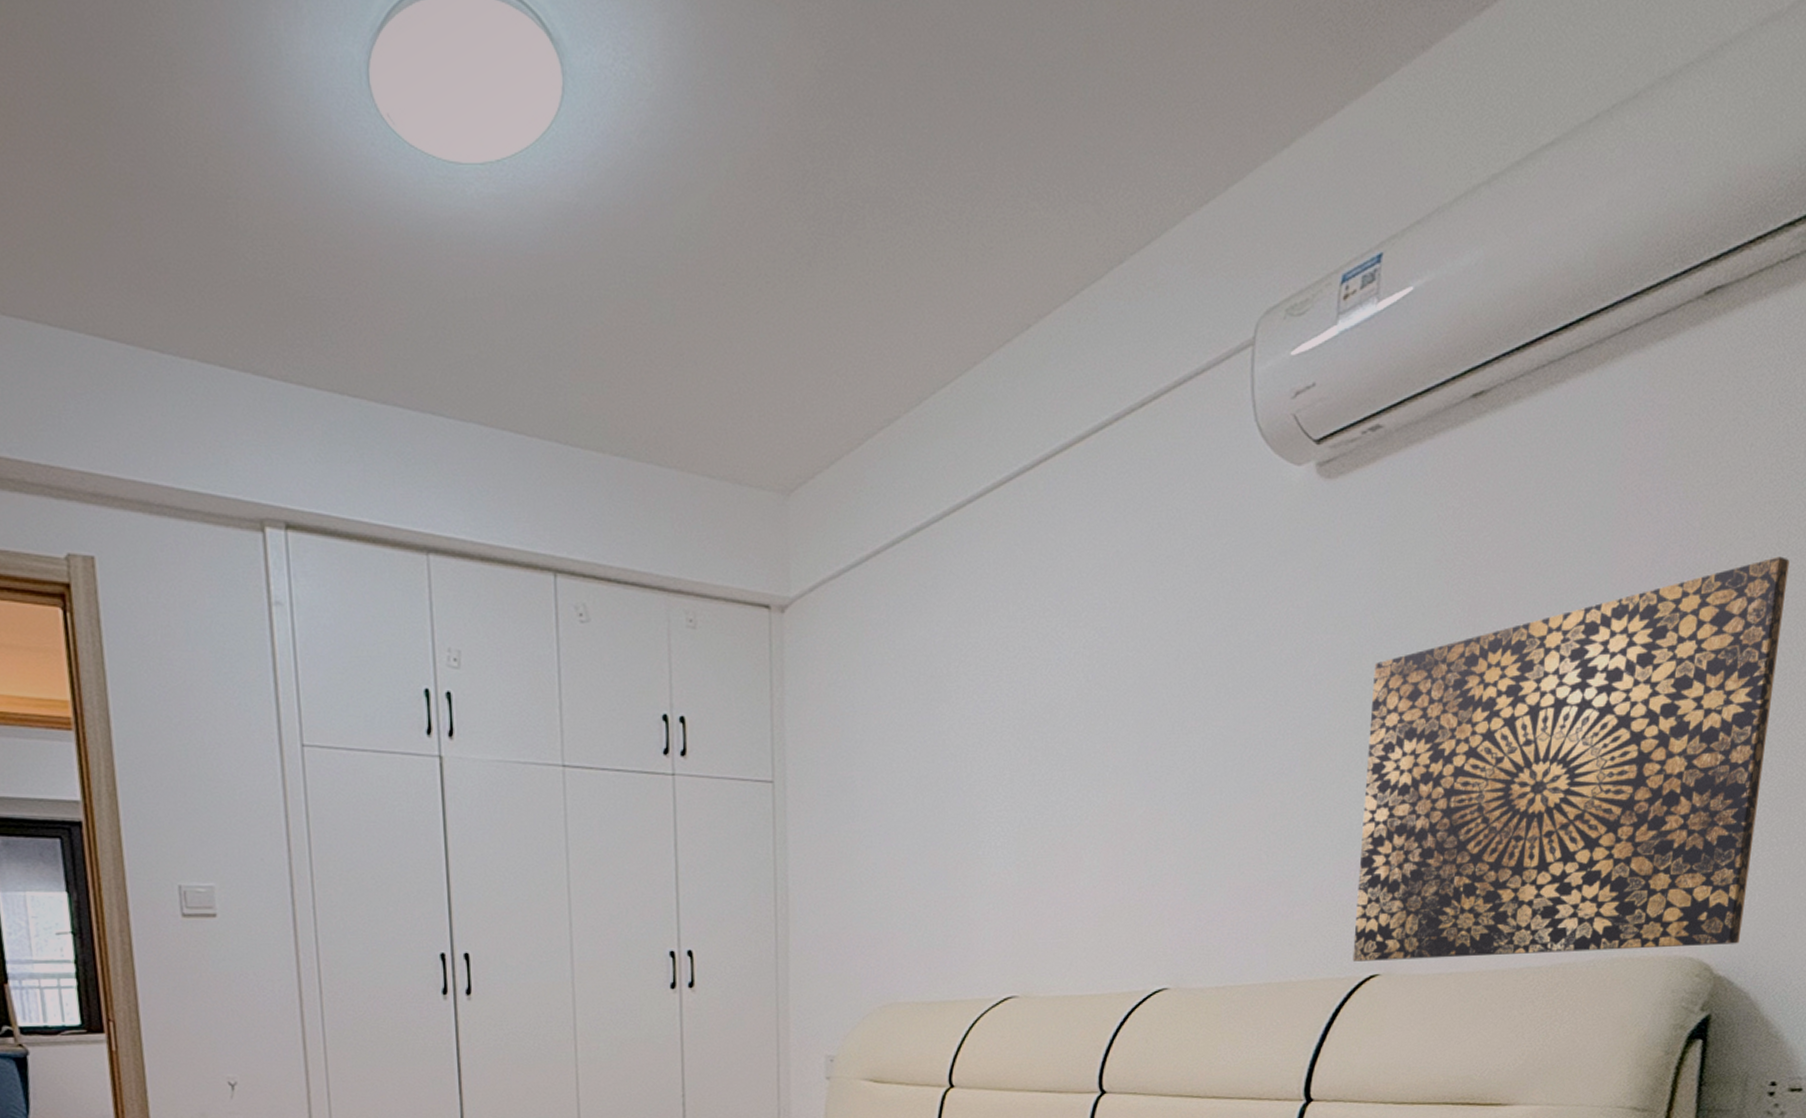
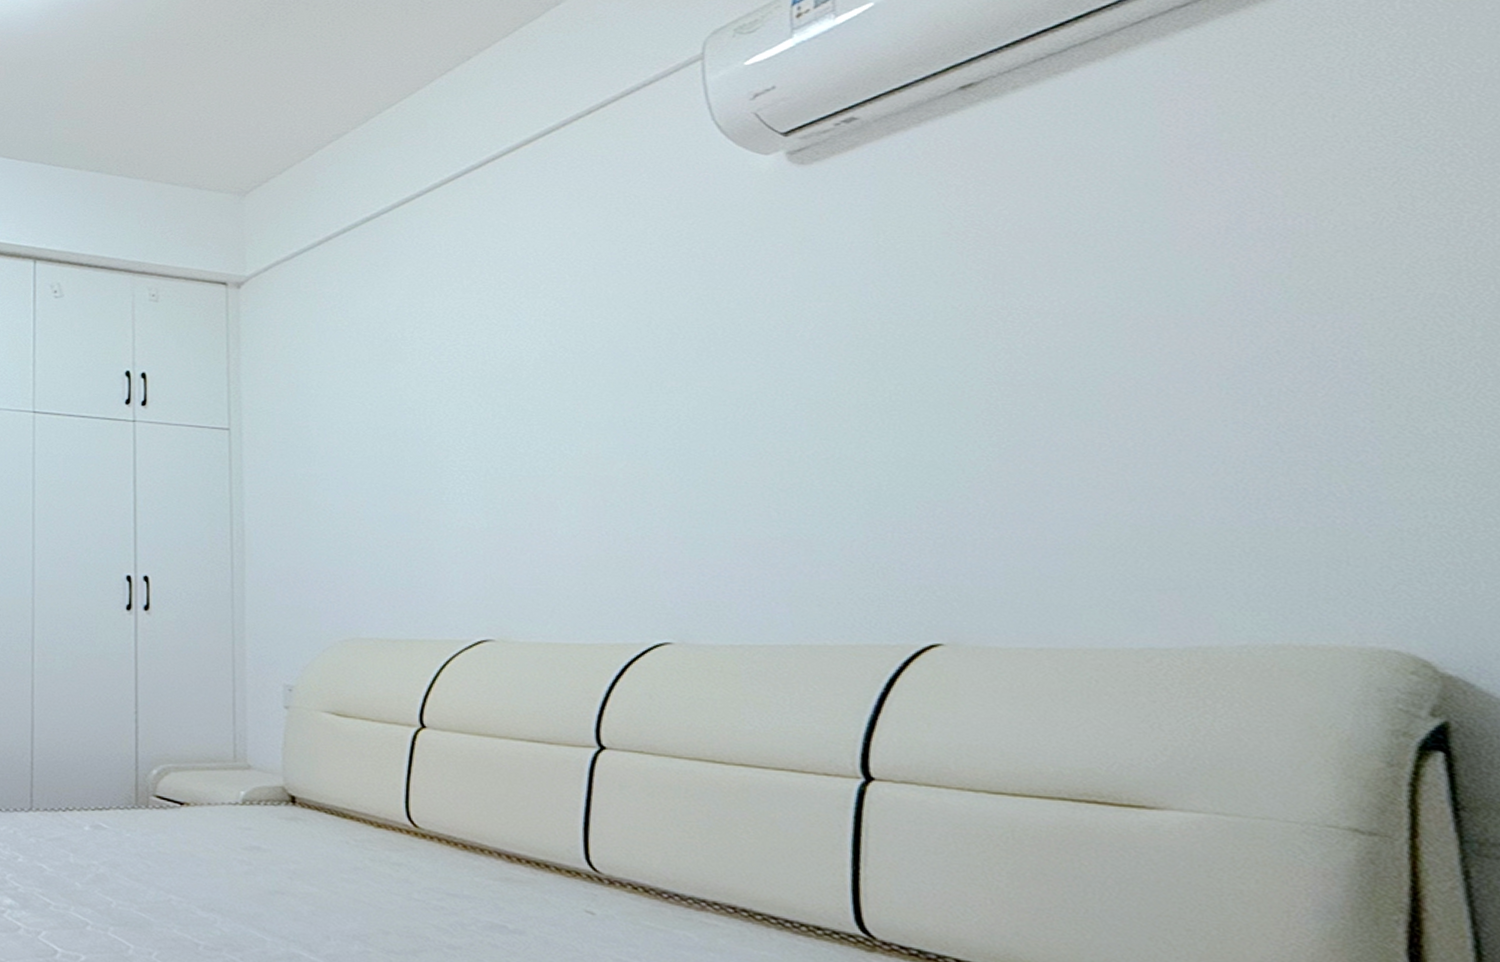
wall art: present [1352,556,1790,962] -> none [883,220,1470,639]

